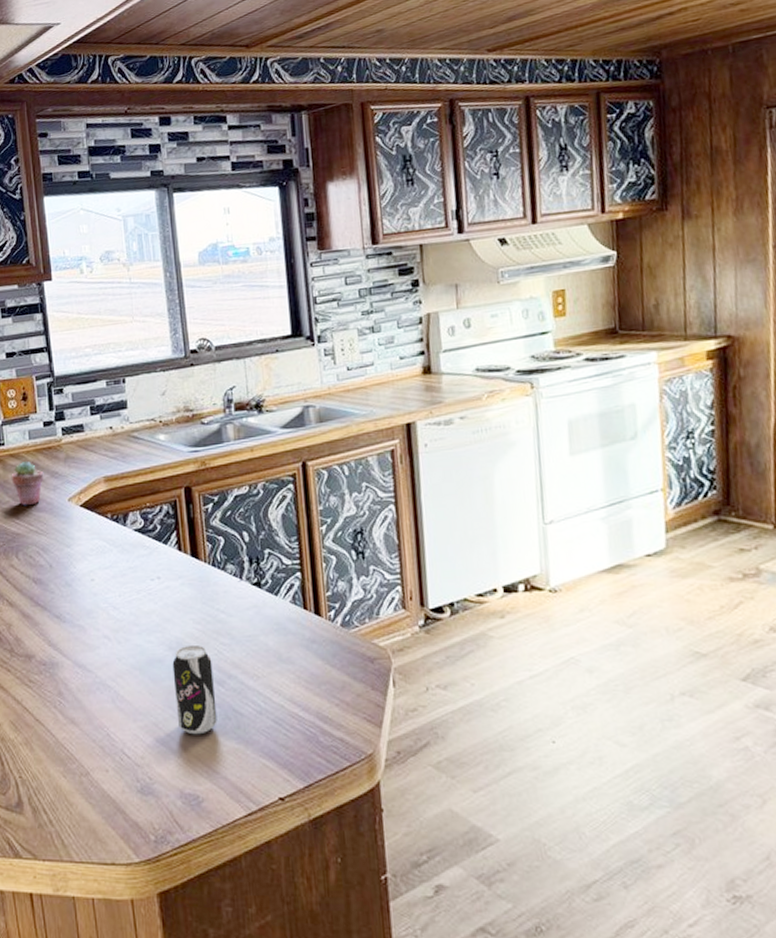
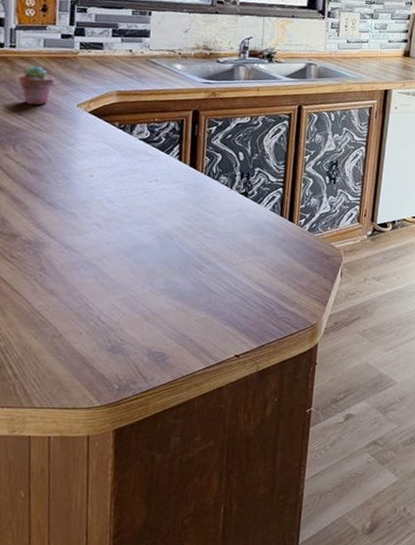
beverage can: present [172,644,218,735] -> none [155,236,195,307]

